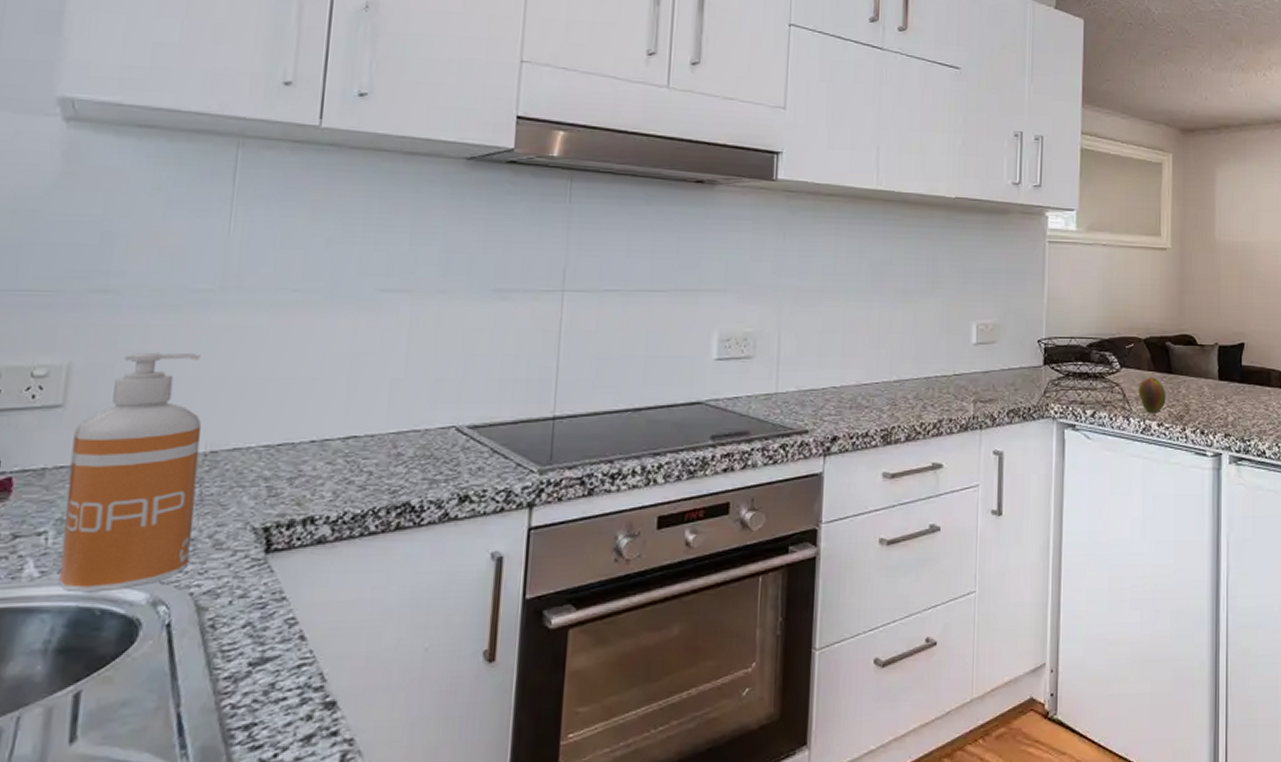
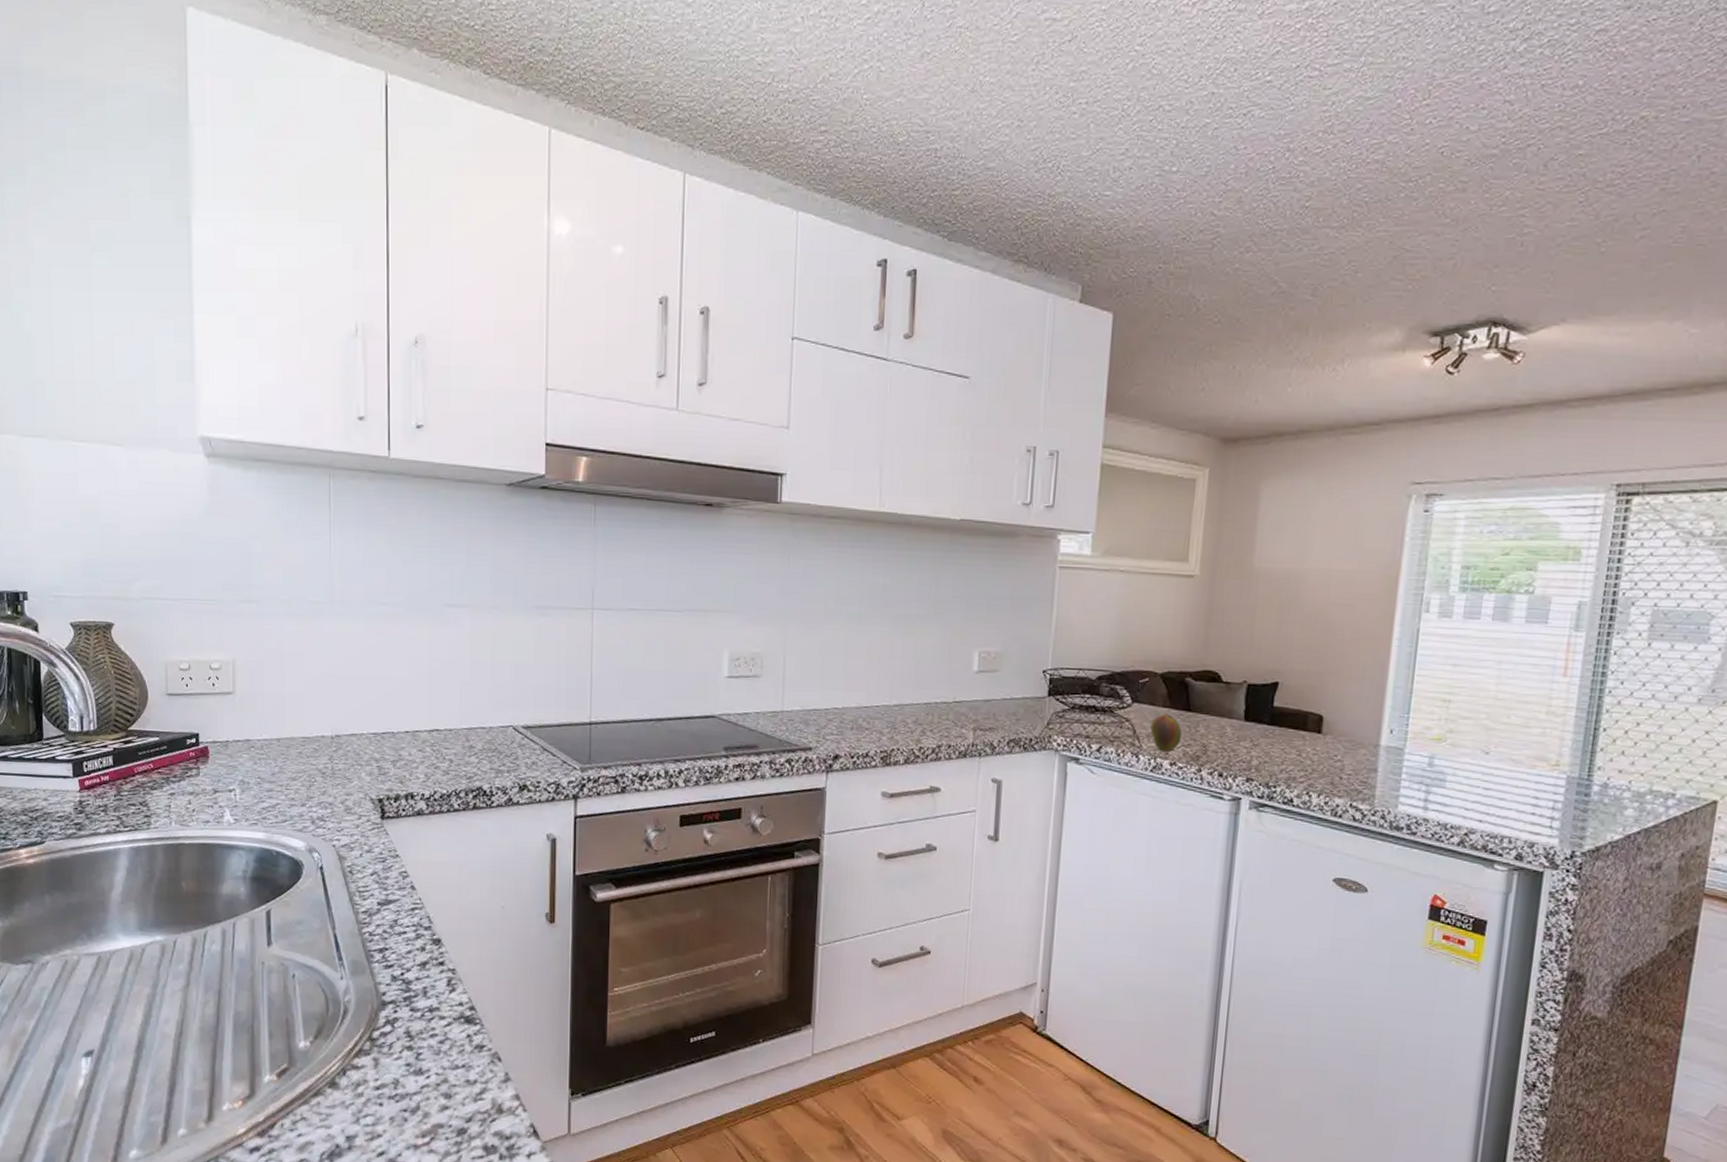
soap dispenser: present [58,352,202,593] -> none [243,652,330,839]

